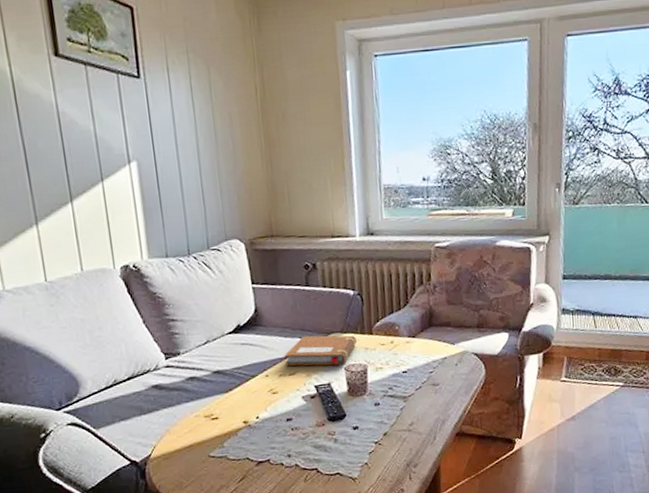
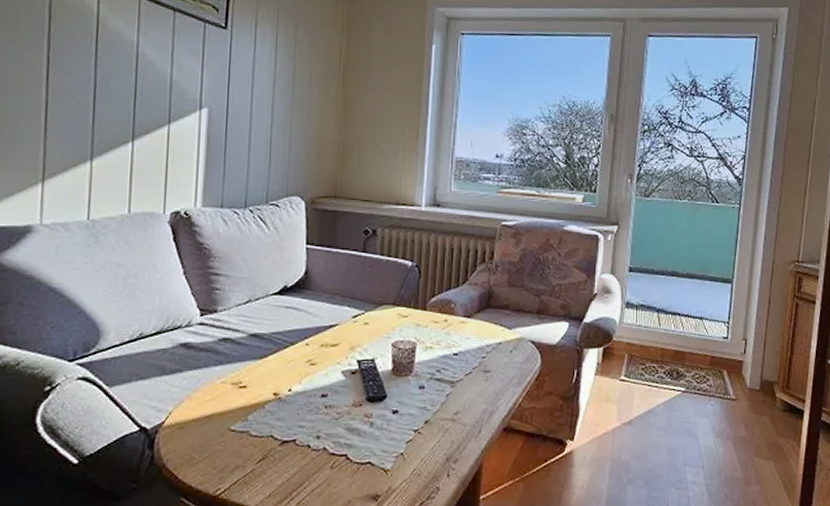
notebook: present [284,335,357,366] -> none [328,304,408,340]

